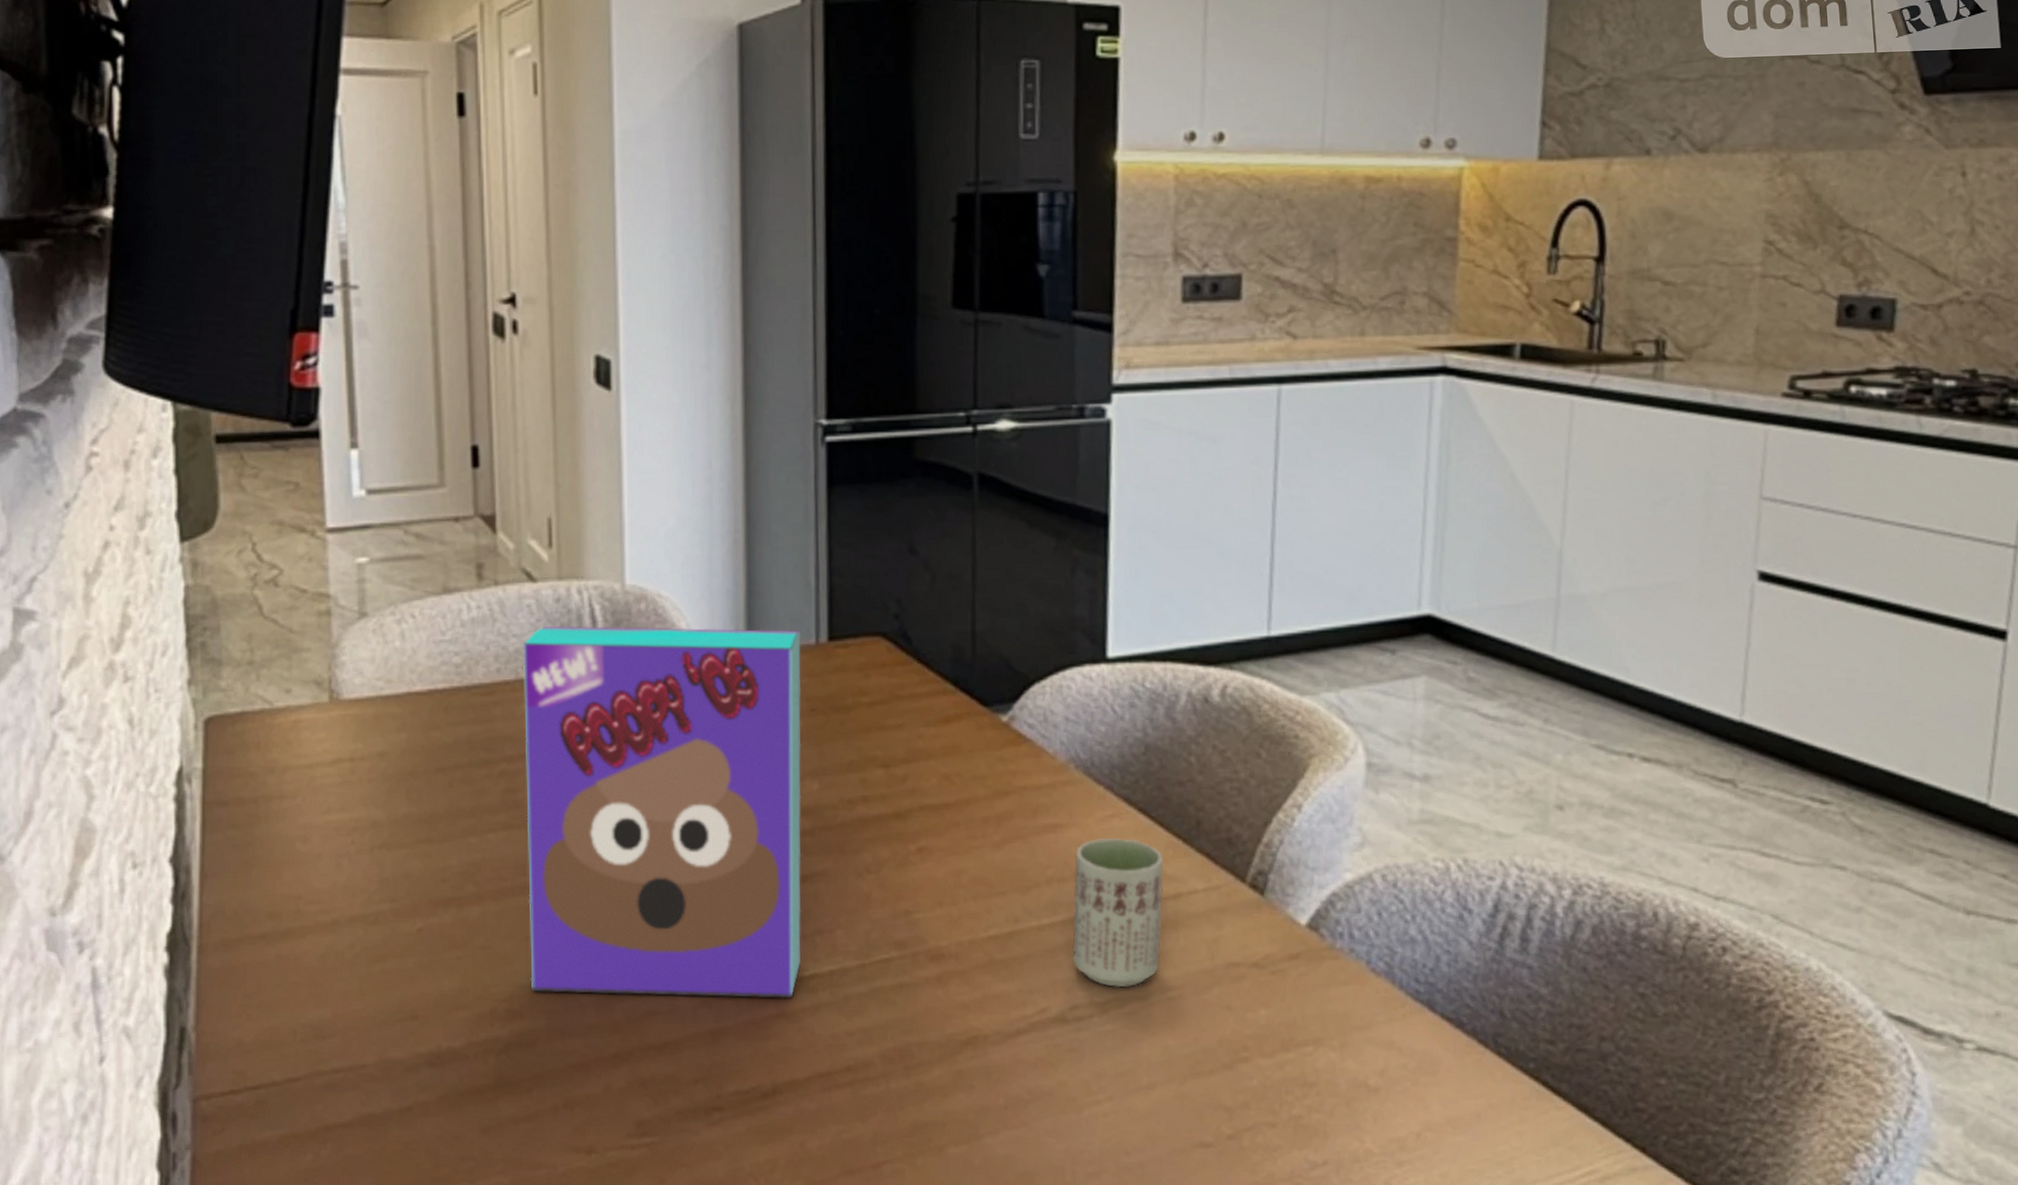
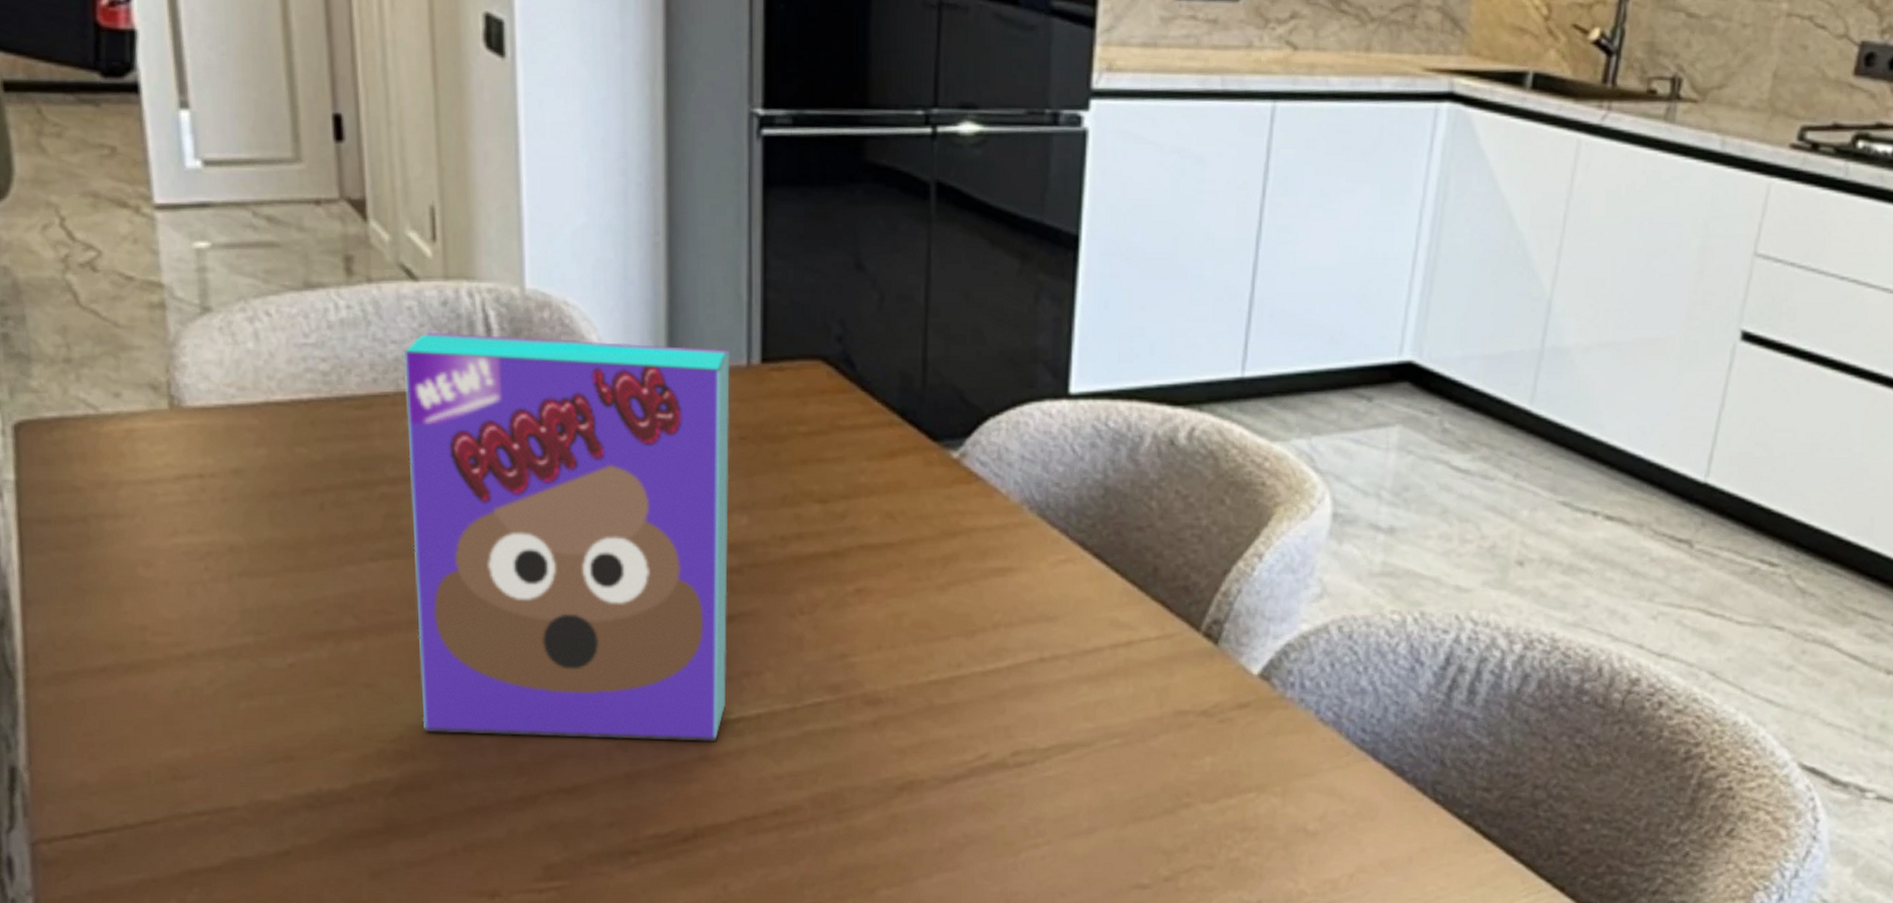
cup: present [1072,838,1164,988] -> none [1017,584,1117,735]

